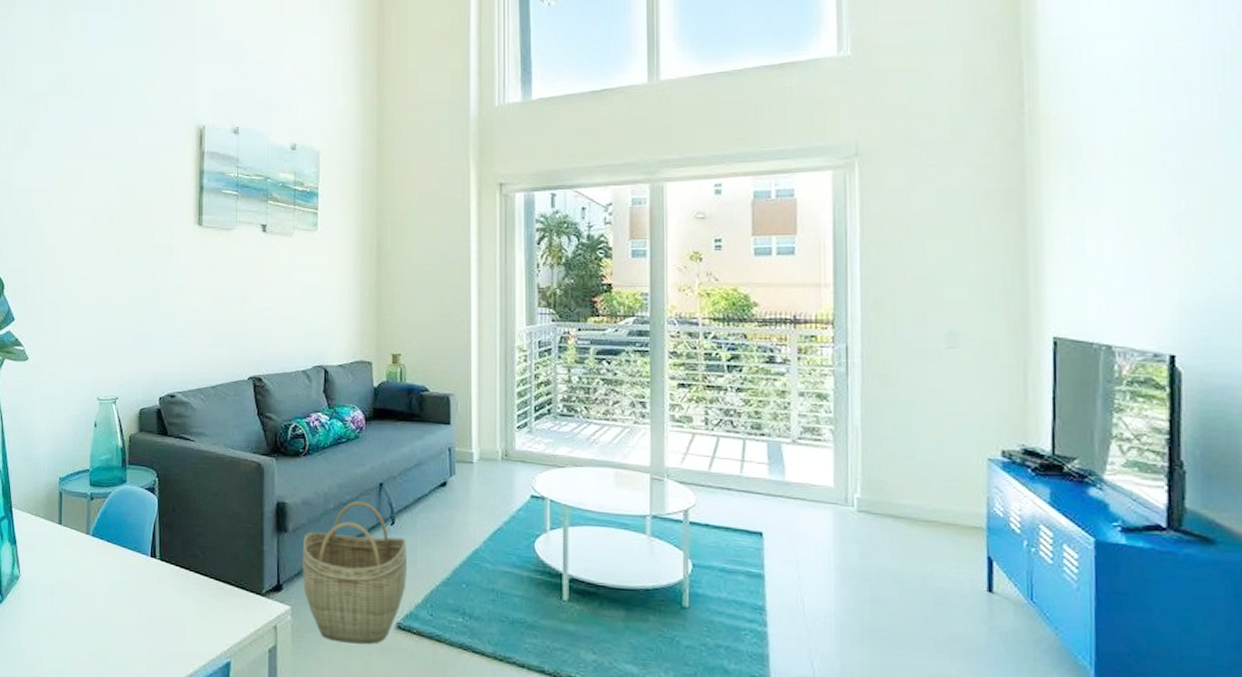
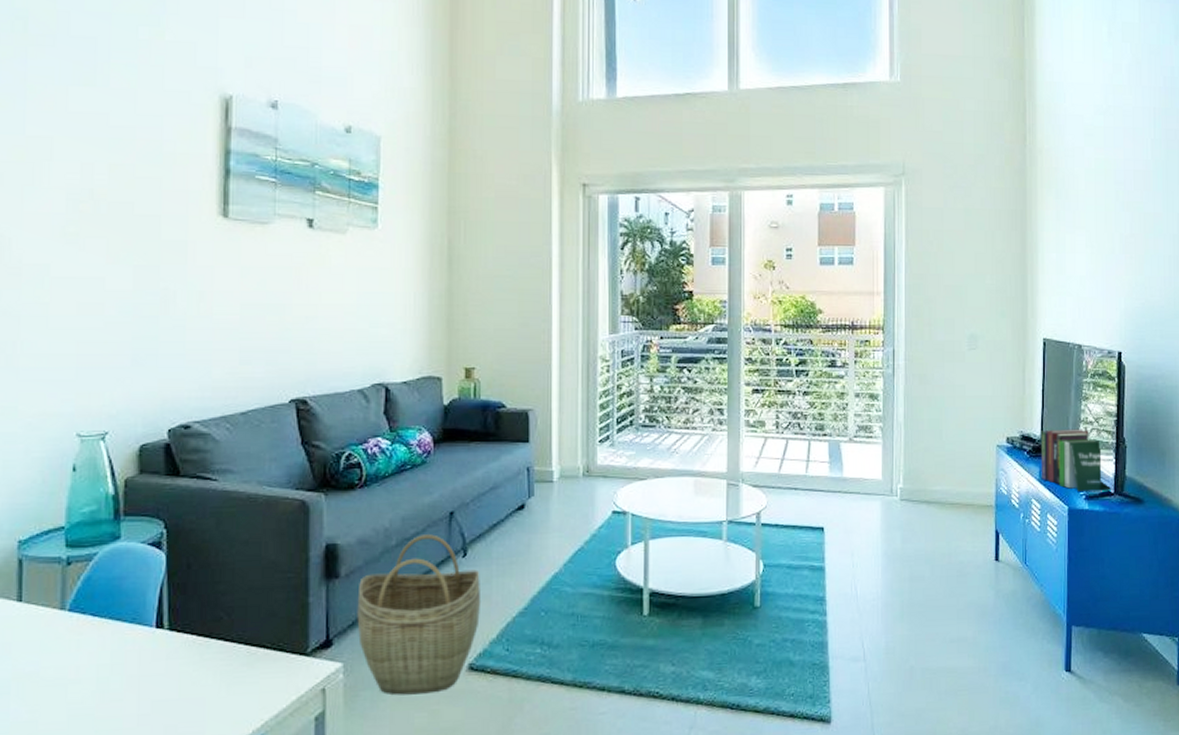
books: none [1051,445,1166,524] -> present [1040,428,1113,493]

